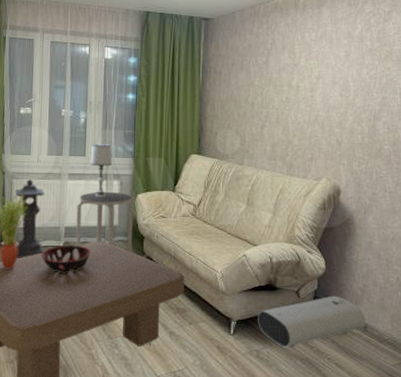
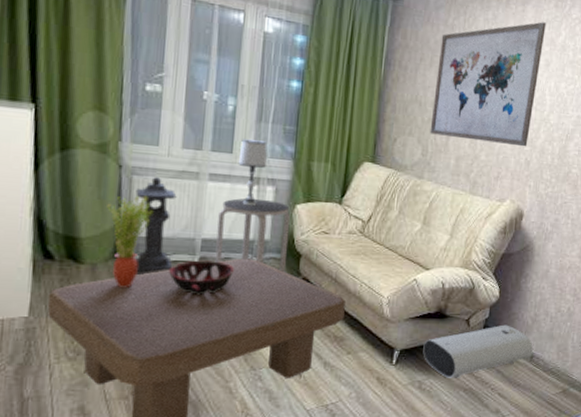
wall art: none [246,20,342,130] -> present [430,22,546,147]

